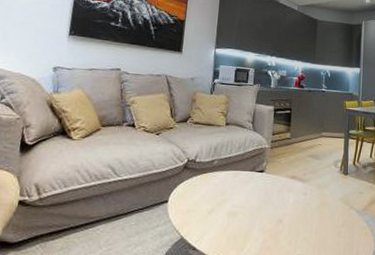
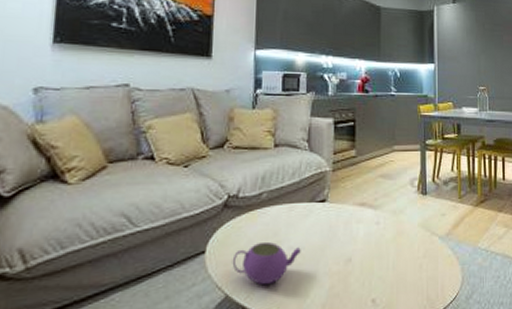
teapot: none [187,198,242,233] -> present [232,241,301,286]

